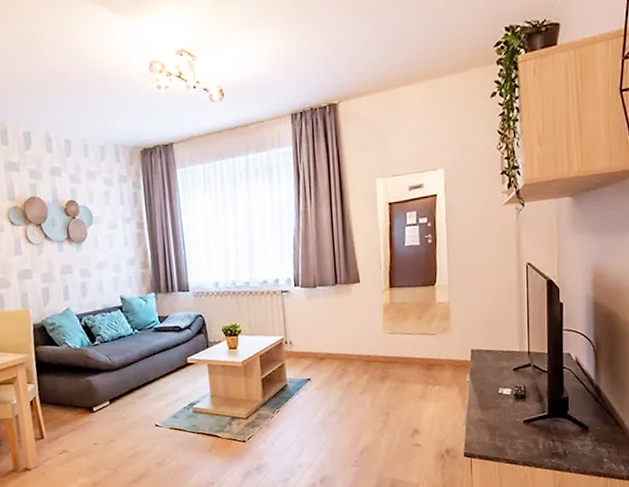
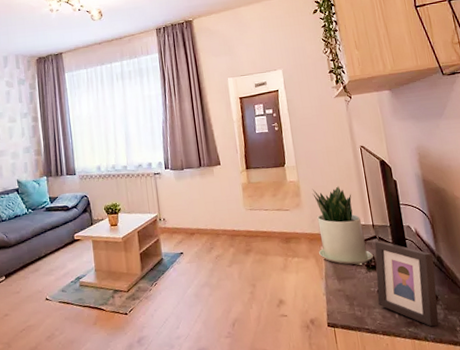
planter: none [464,308,524,394] -> present [312,186,373,265]
picture frame: none [522,369,591,458] -> present [374,240,439,327]

